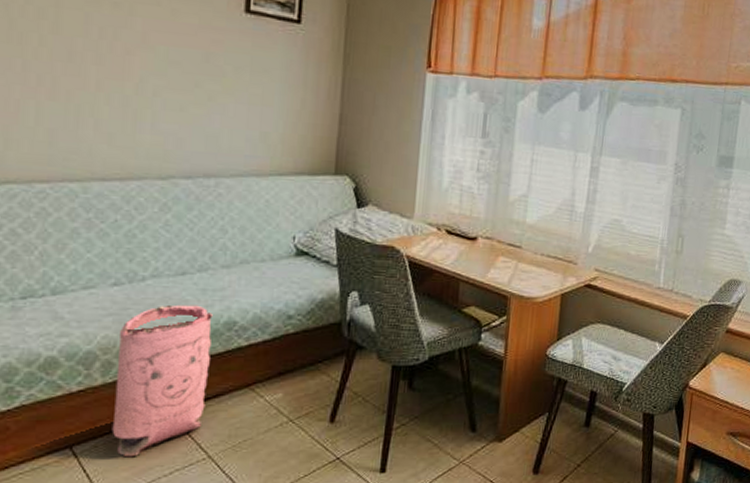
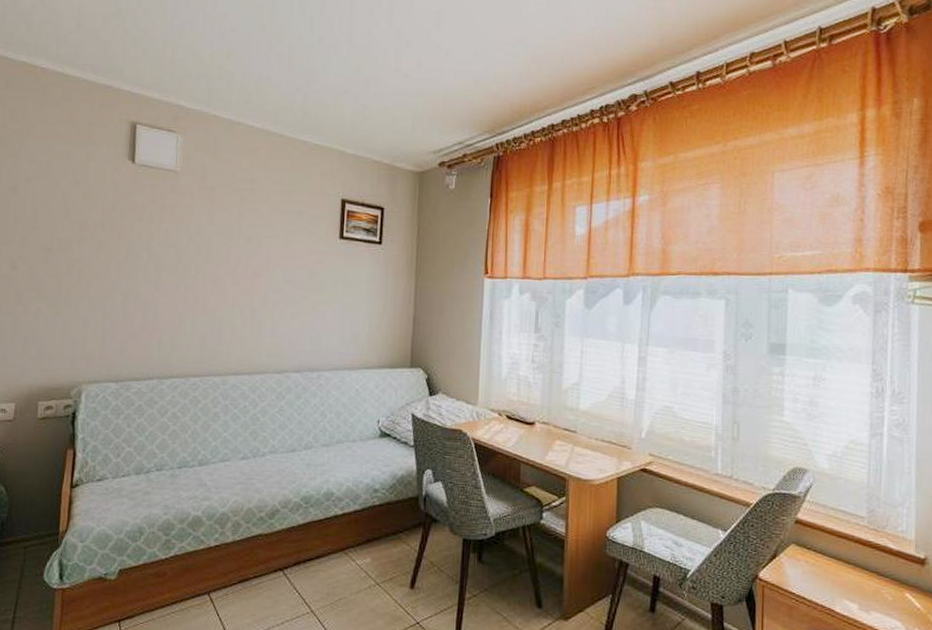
bag: present [112,304,213,458] -> none [238,476,315,606]

